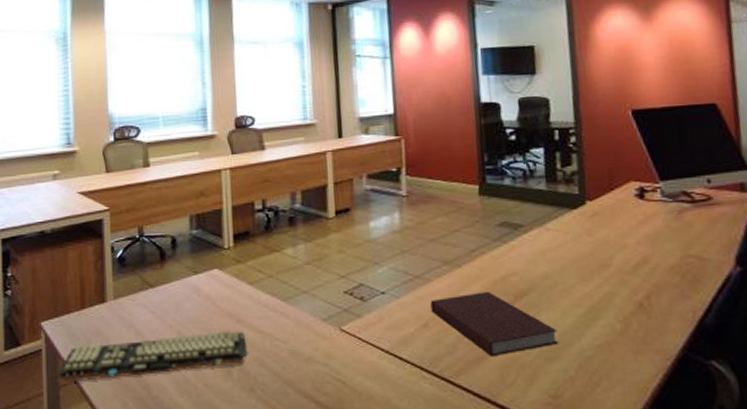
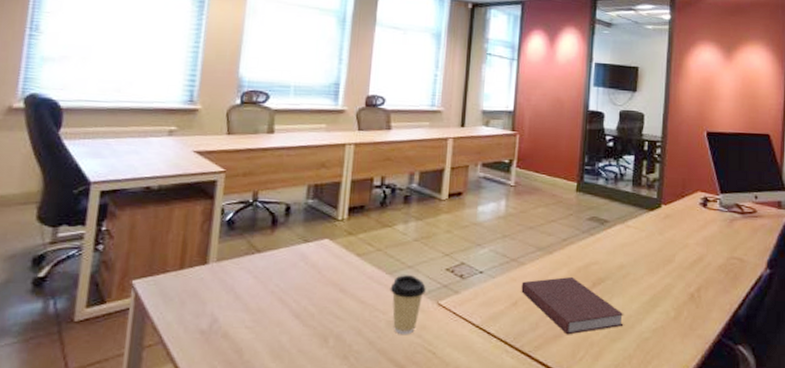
keyboard: present [57,331,247,382] -> none [142,299,347,344]
coffee cup: none [287,301,326,363] -> present [390,275,426,334]

